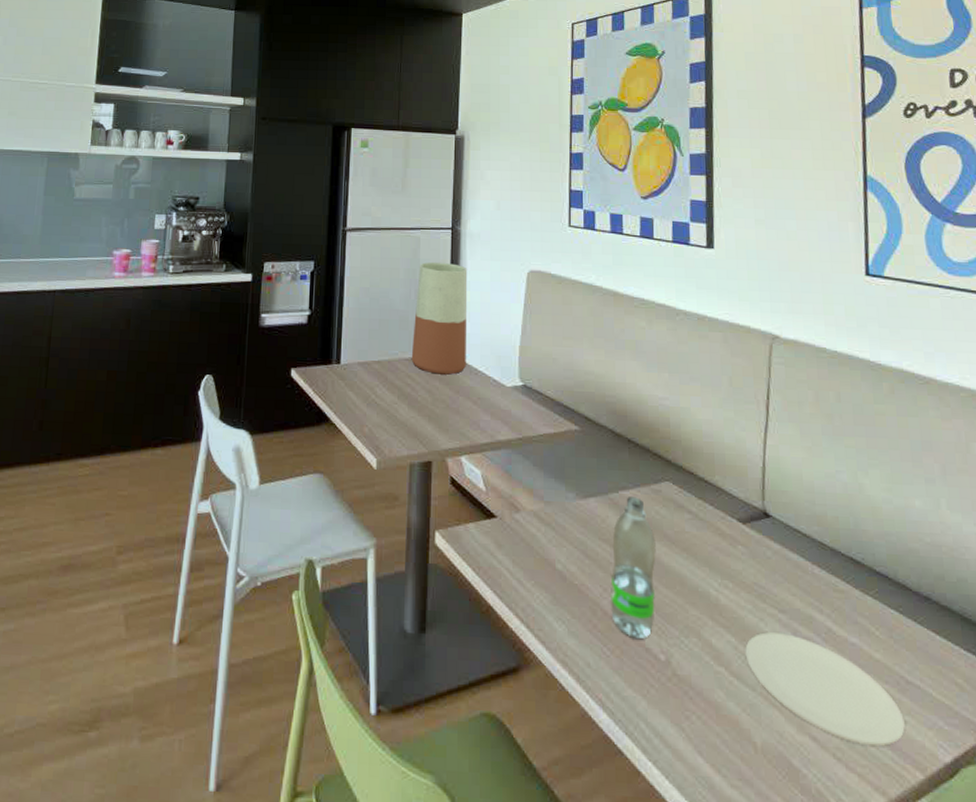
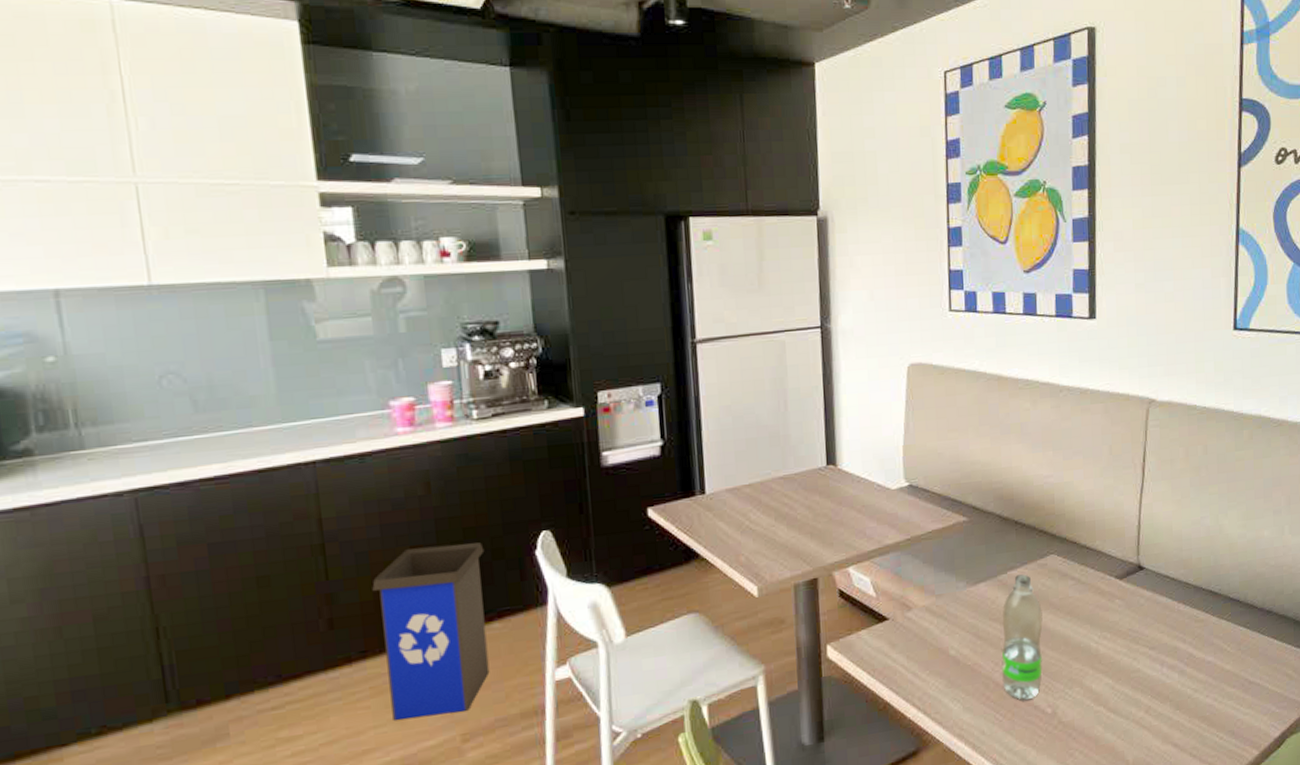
recycling bin: none [69,373,161,525] -> present [372,542,490,720]
vase: present [411,261,468,375] -> none [786,366,847,489]
plate: present [745,632,905,747] -> none [1120,666,1246,741]

